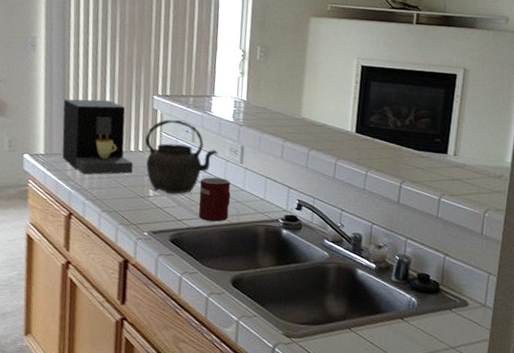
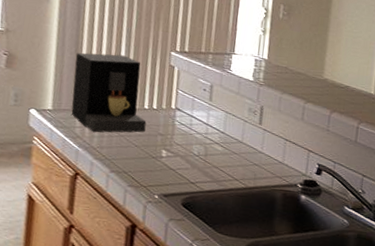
kettle: present [145,119,219,194] -> none [160,76,237,156]
mug: present [199,177,231,222] -> none [213,138,248,185]

